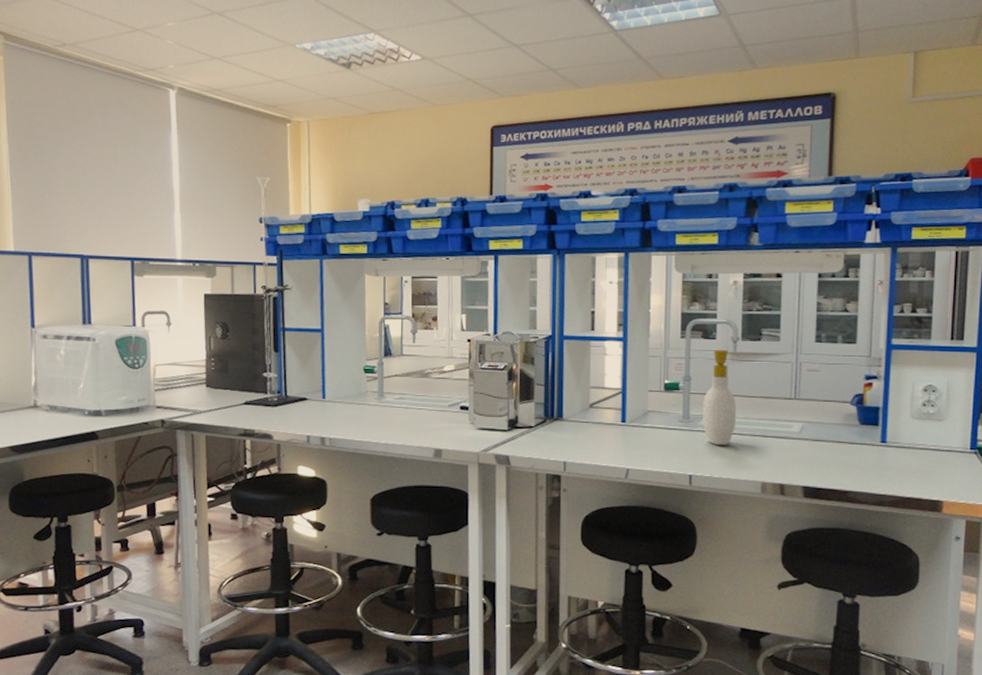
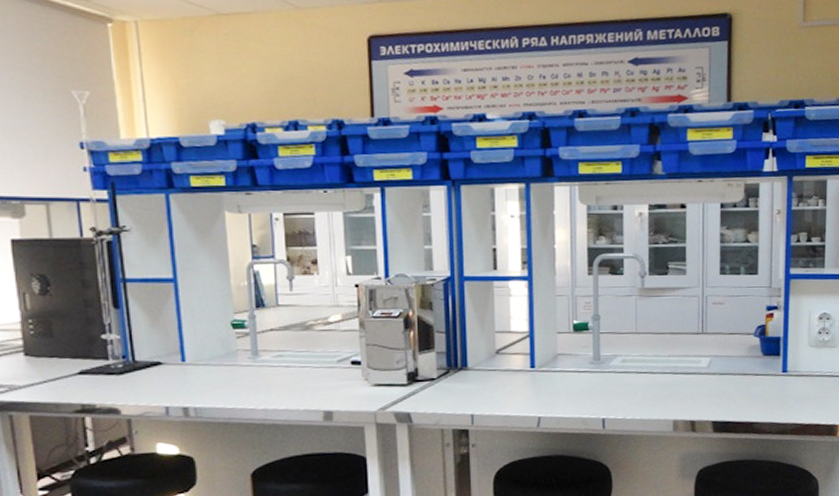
soap bottle: present [703,349,740,445] -> none [613,285,648,386]

